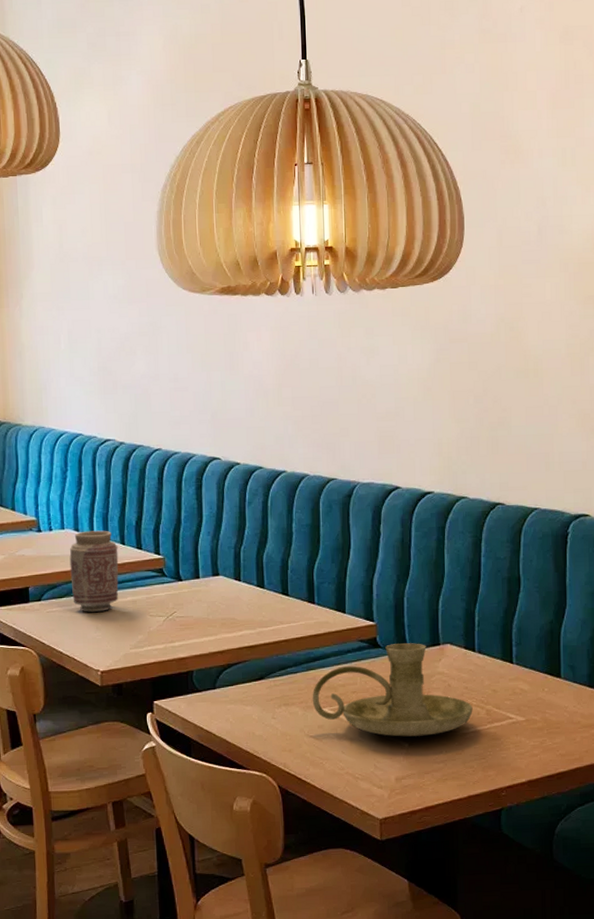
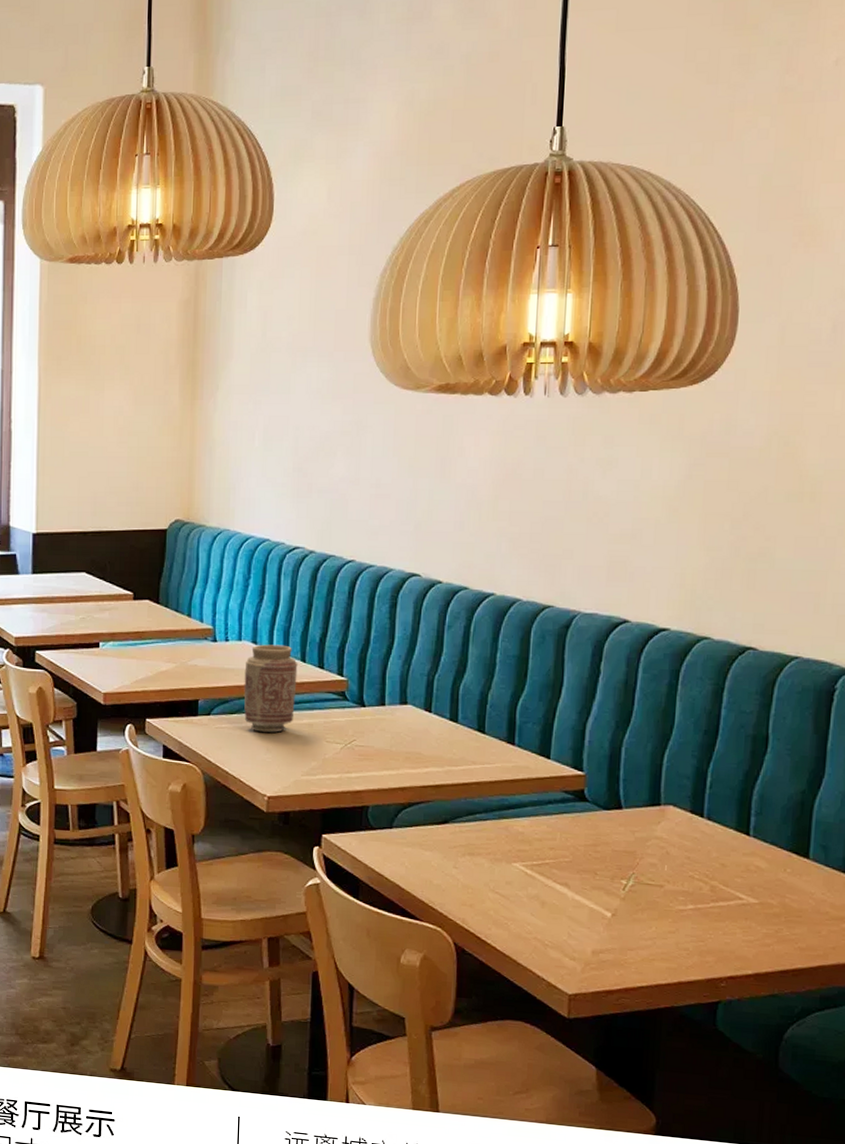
candle holder: present [312,643,473,737] -> none [501,799,694,907]

